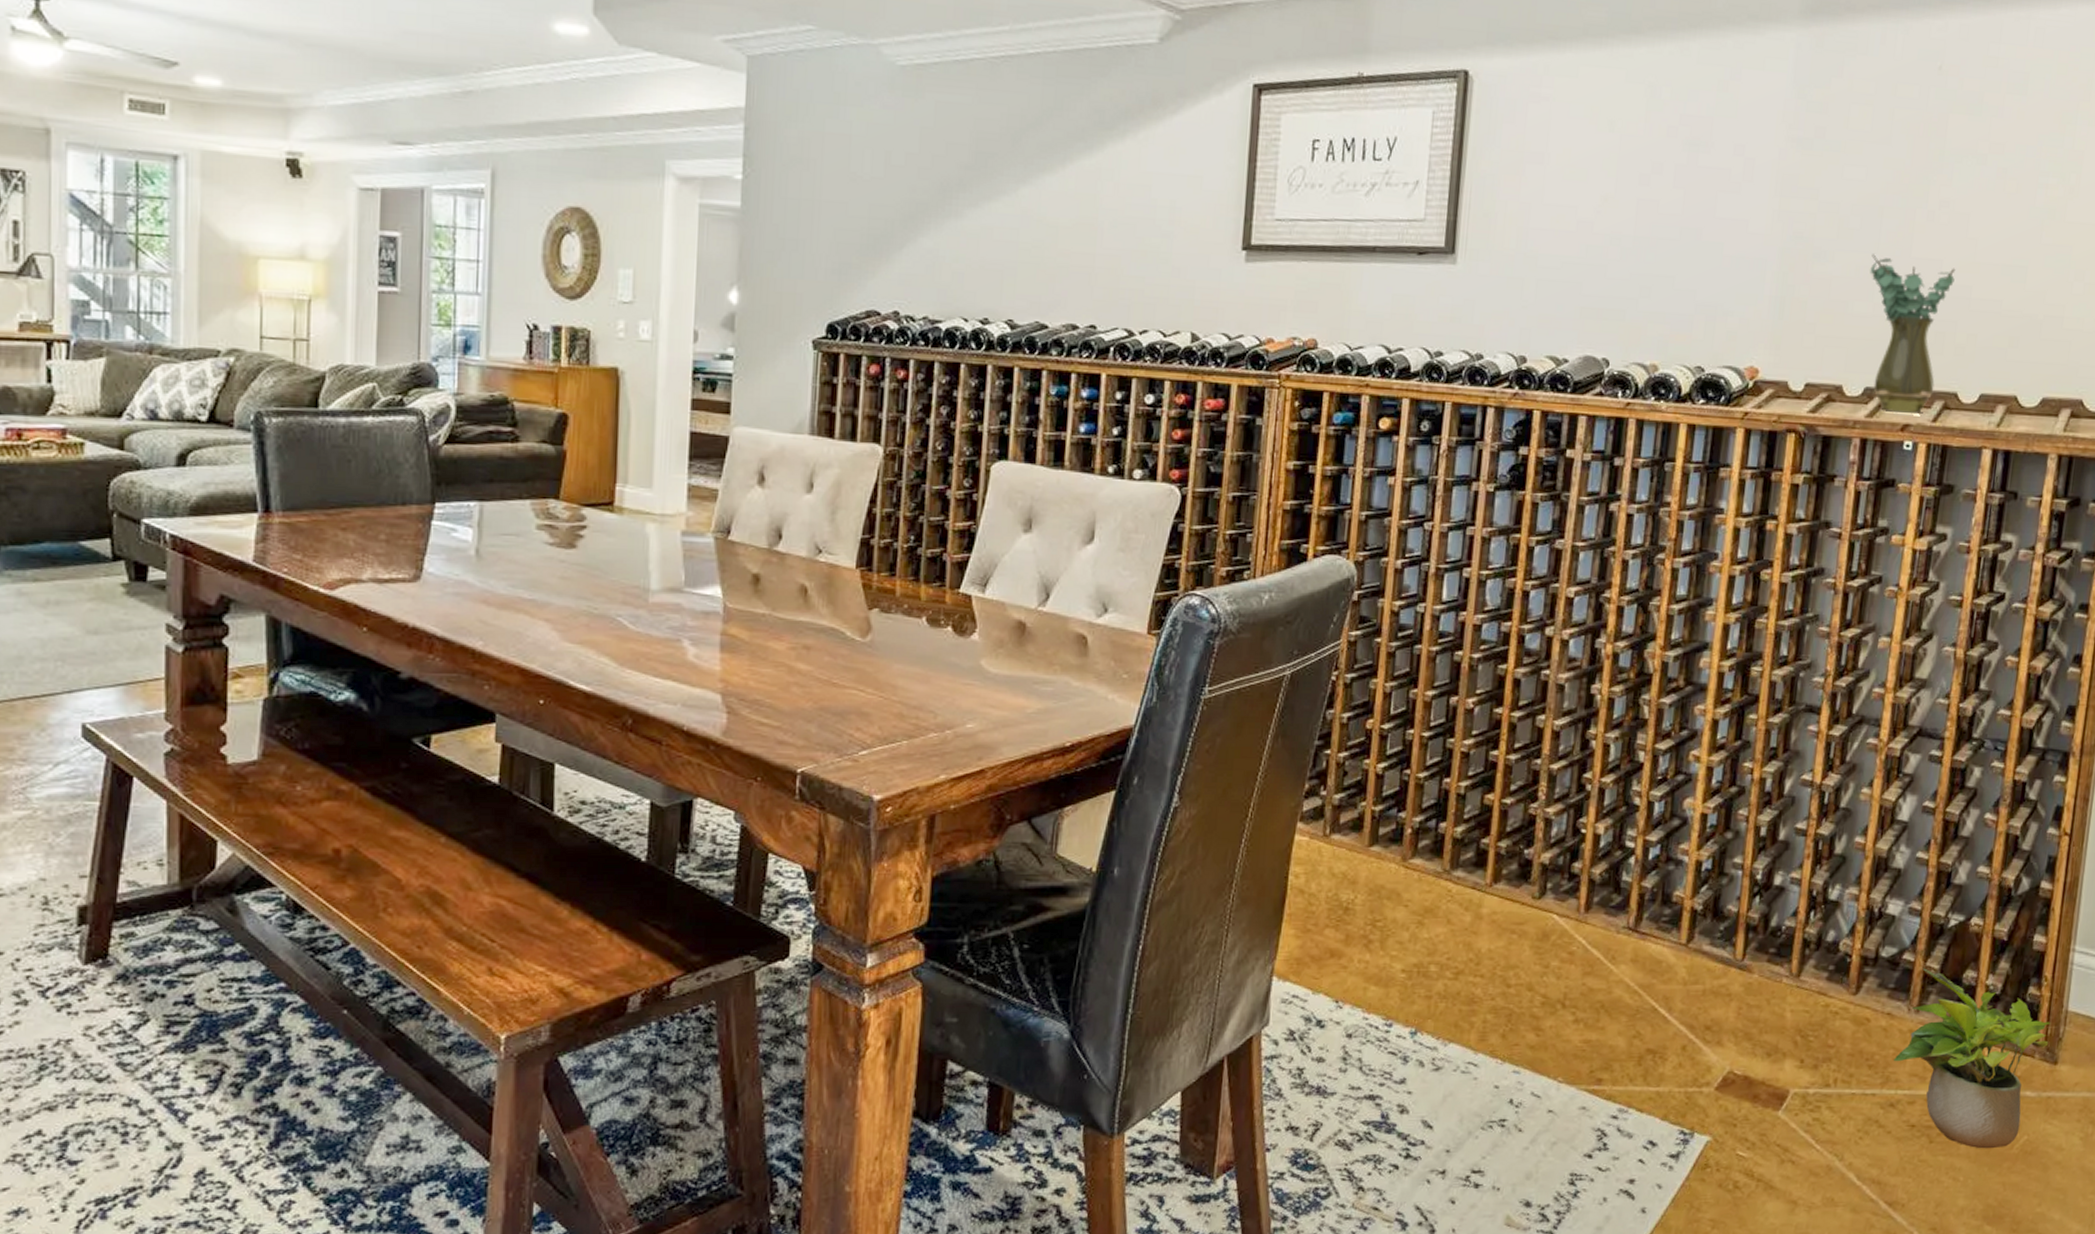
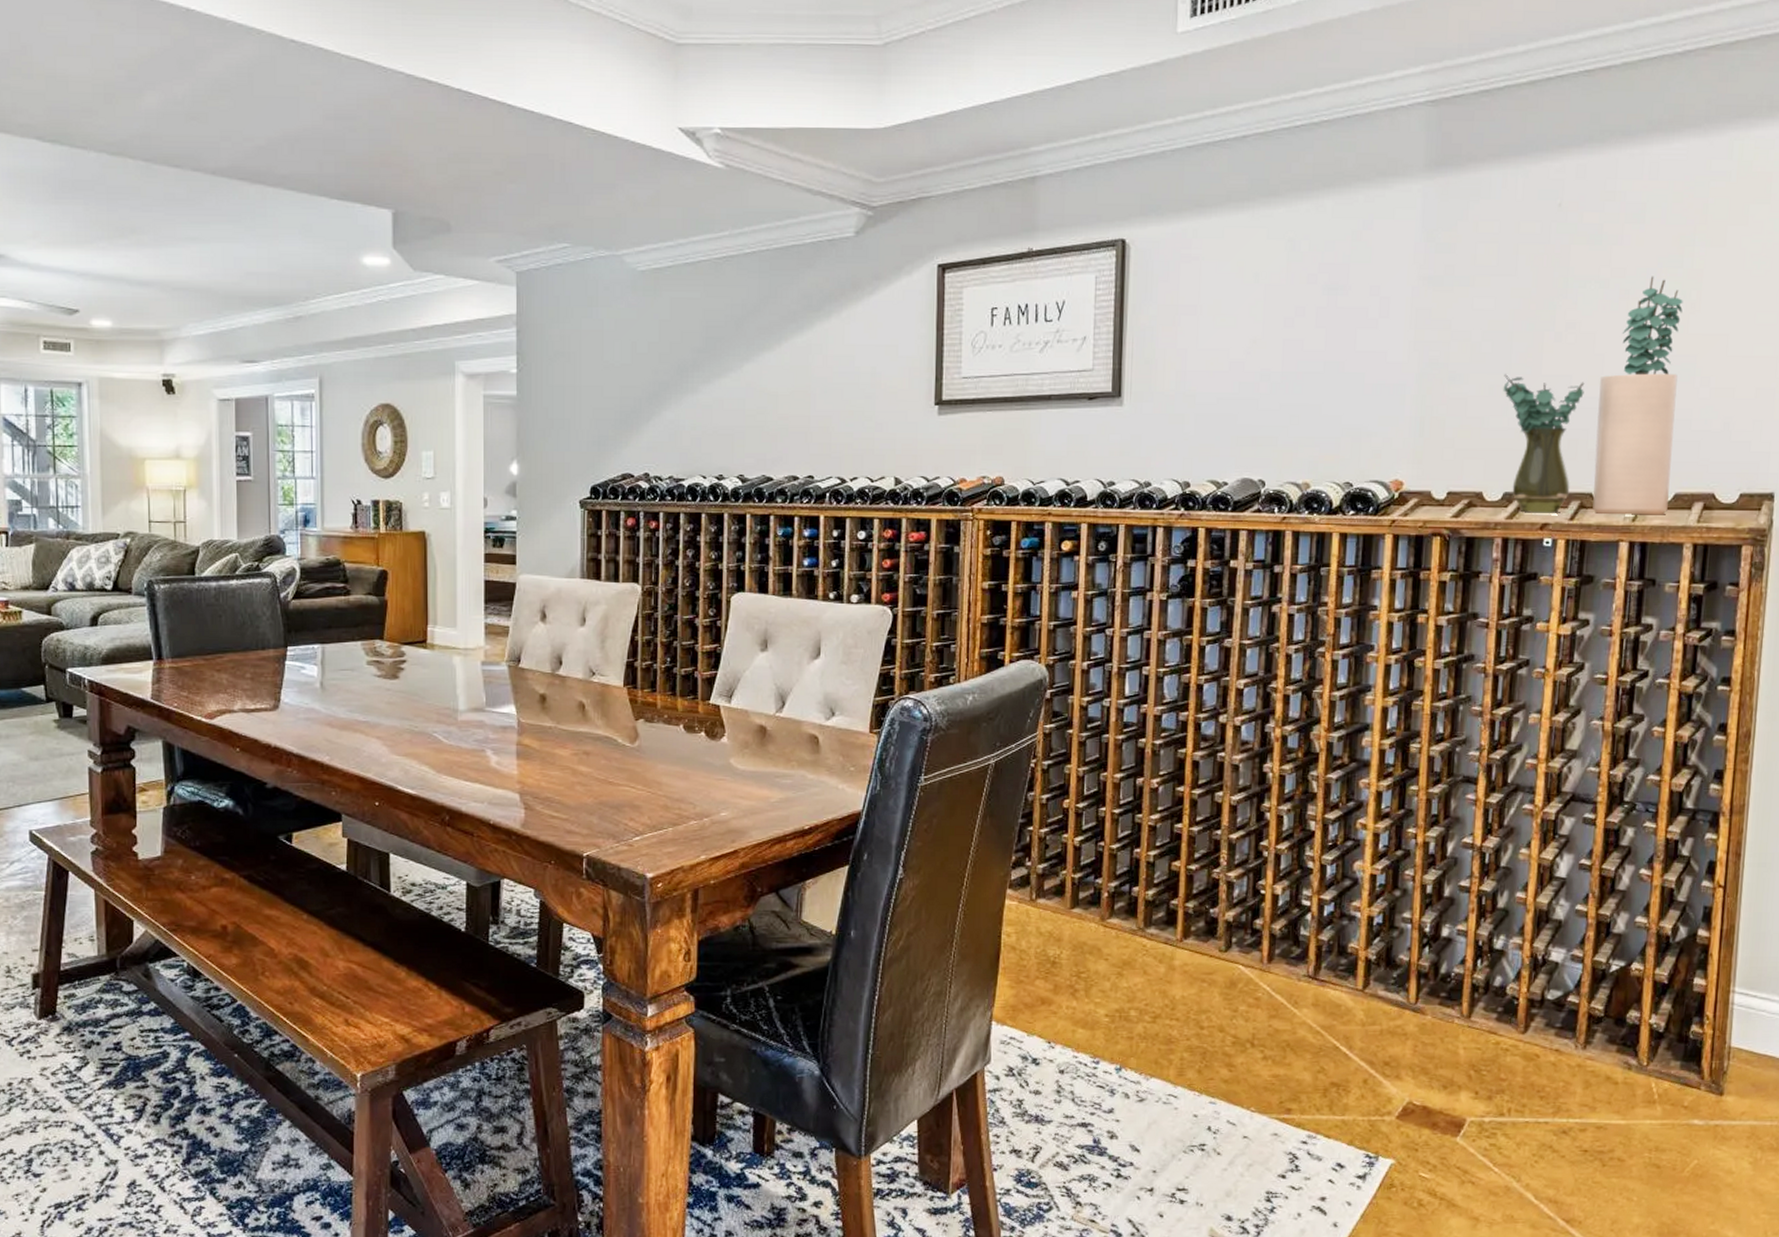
potted plant: present [1894,968,2050,1149] -> none [1564,1009,1714,1172]
vase: none [1957,155,2062,422] -> present [1593,276,1683,515]

